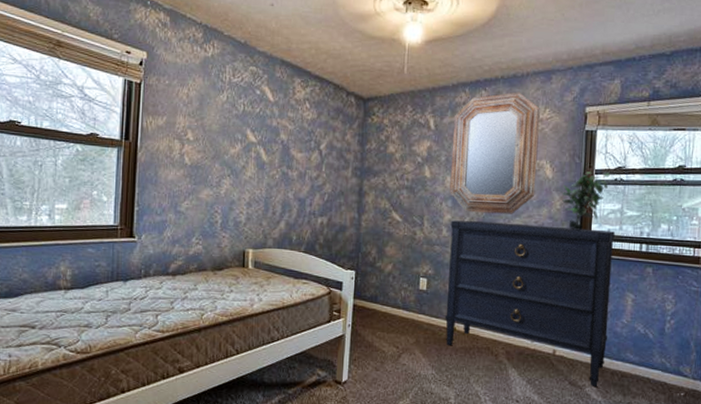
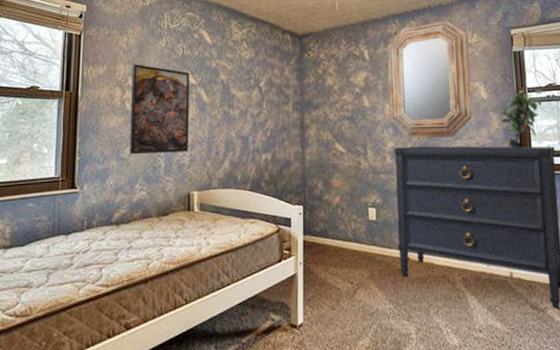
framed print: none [188,117,249,210] -> present [130,64,189,155]

